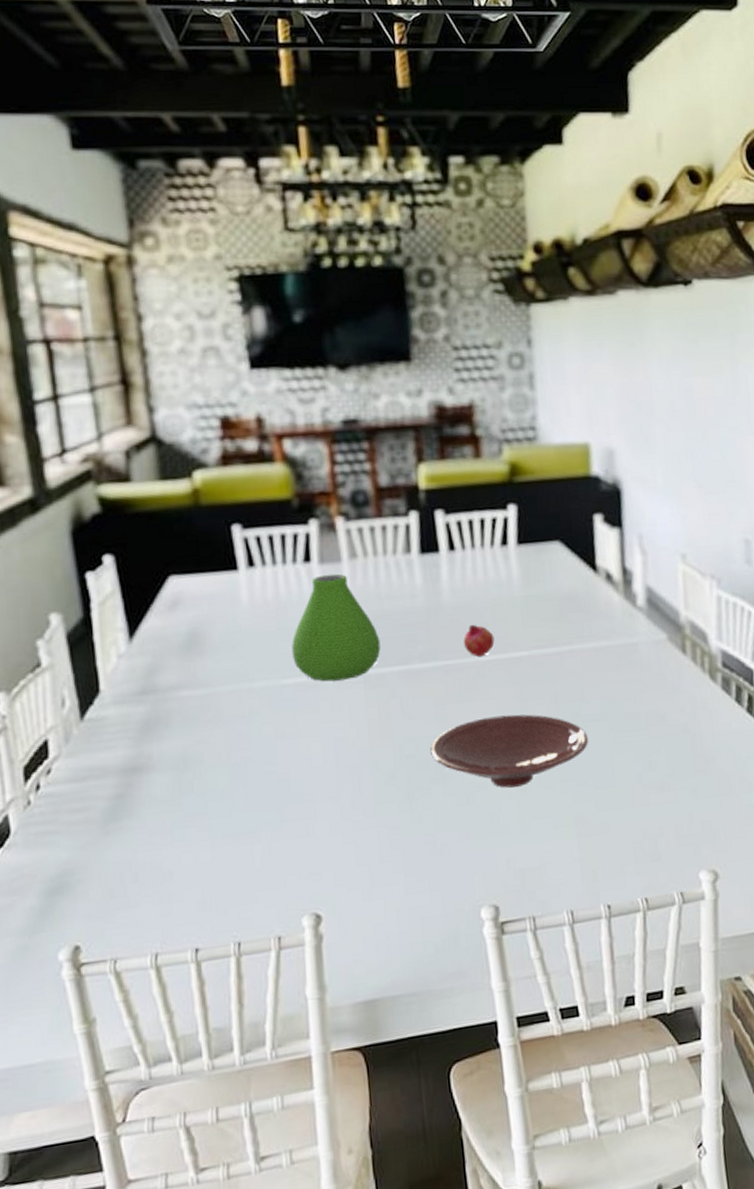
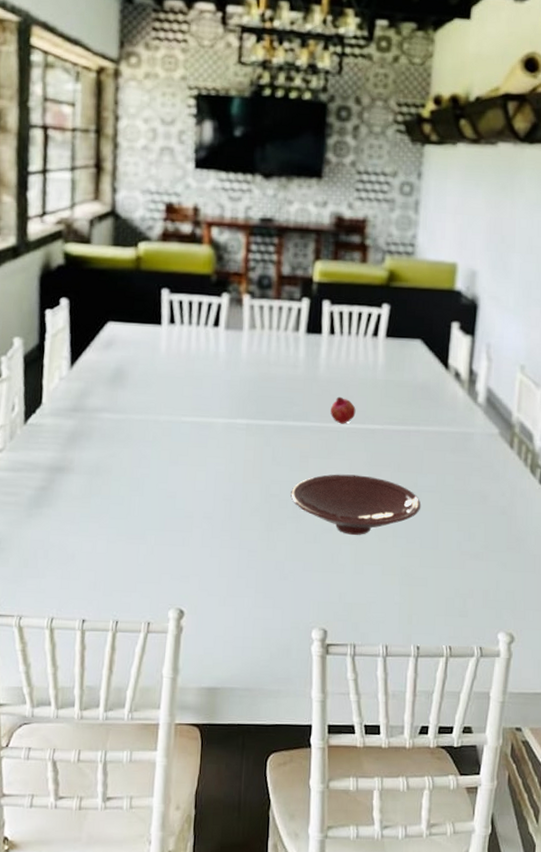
vase: present [291,573,381,682] -> none [193,338,264,425]

